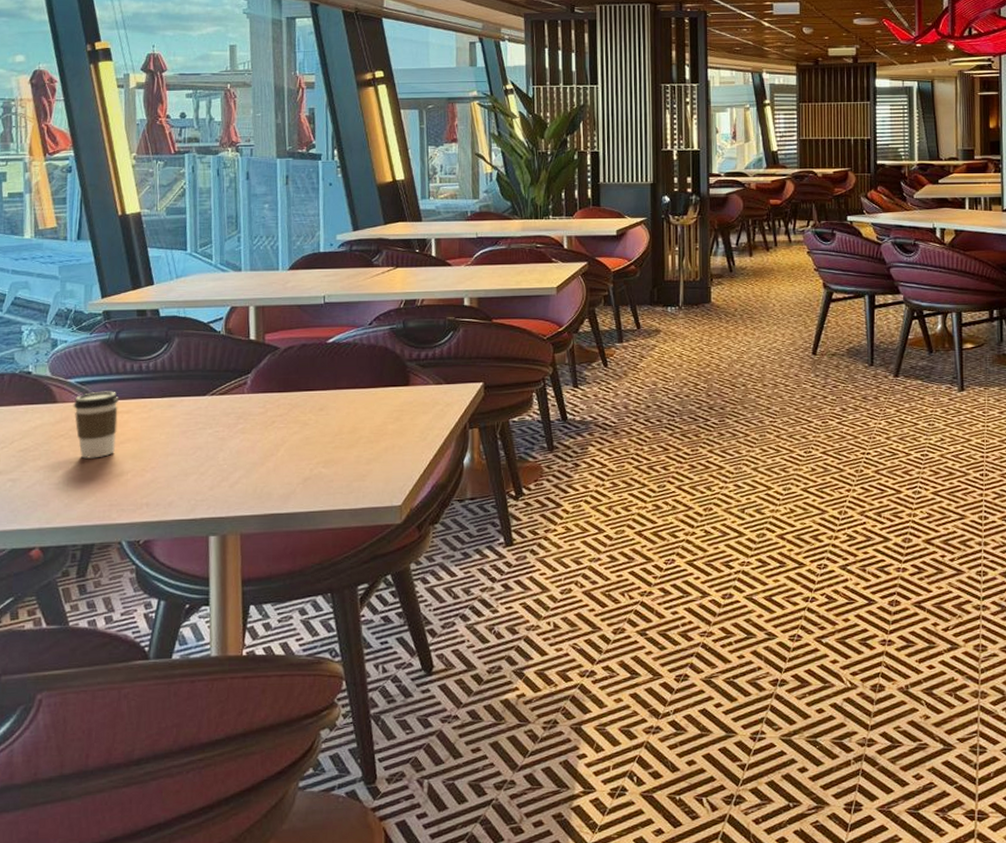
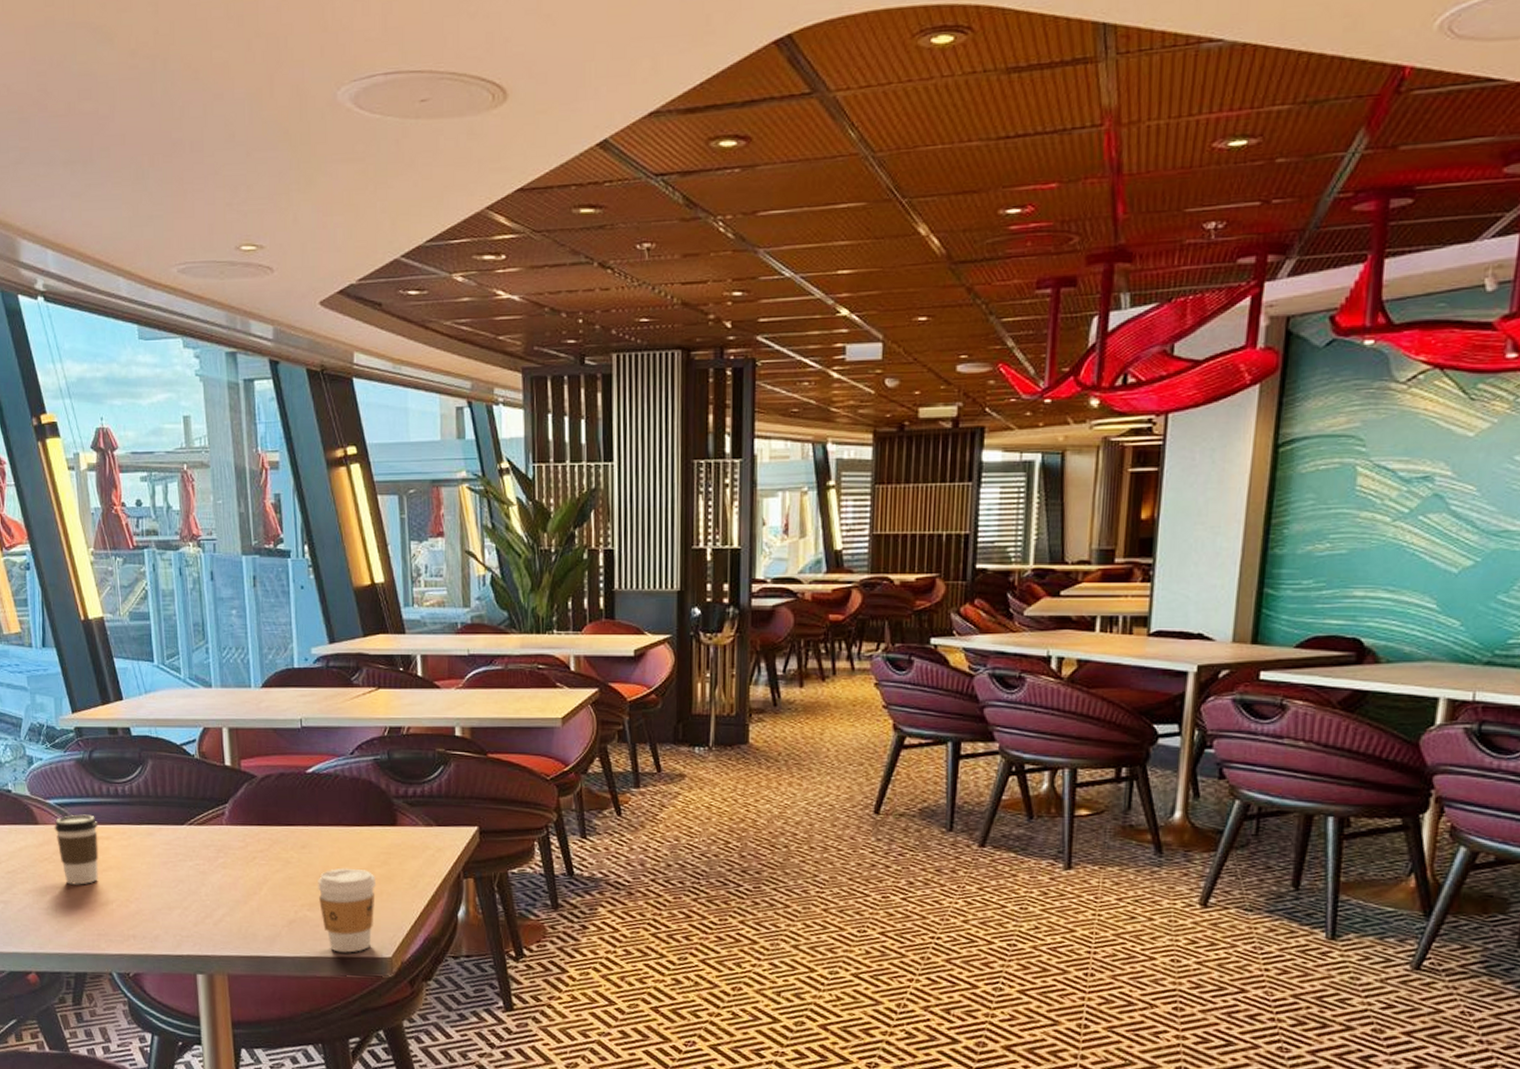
coffee cup: none [333,426,389,505] -> present [318,867,377,953]

